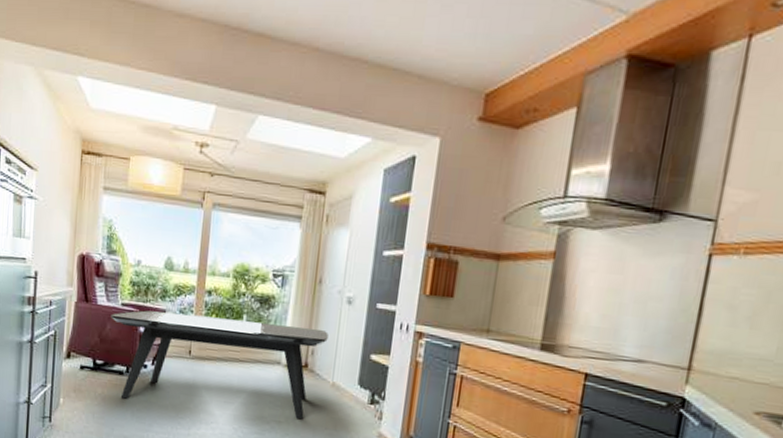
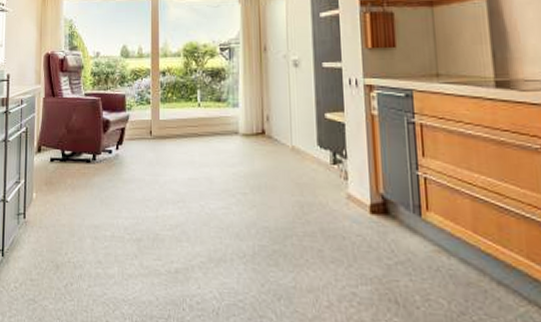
dining table: present [111,310,328,420] -> none [76,96,280,189]

